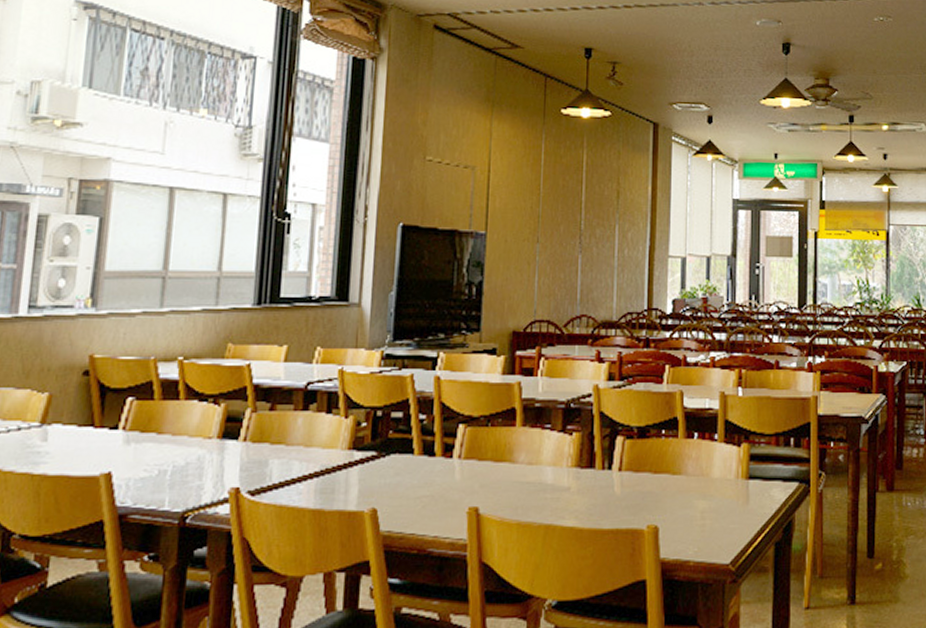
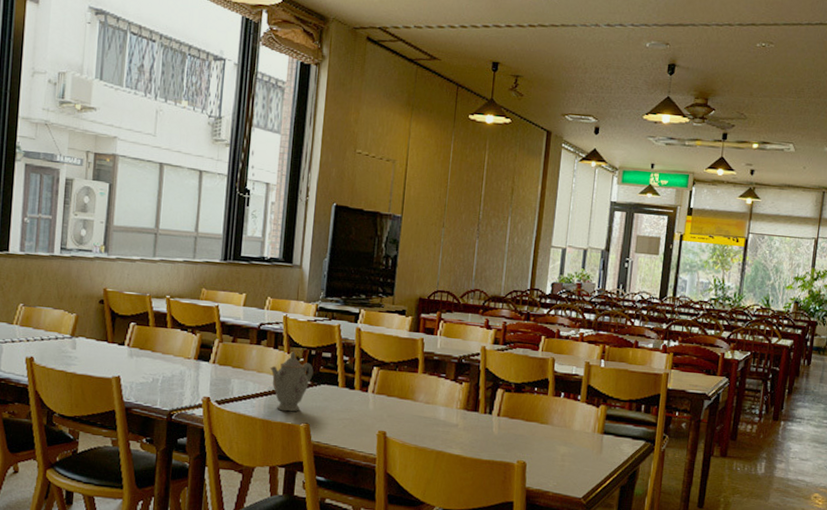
teapot: none [321,414,380,495] -> present [269,351,314,412]

